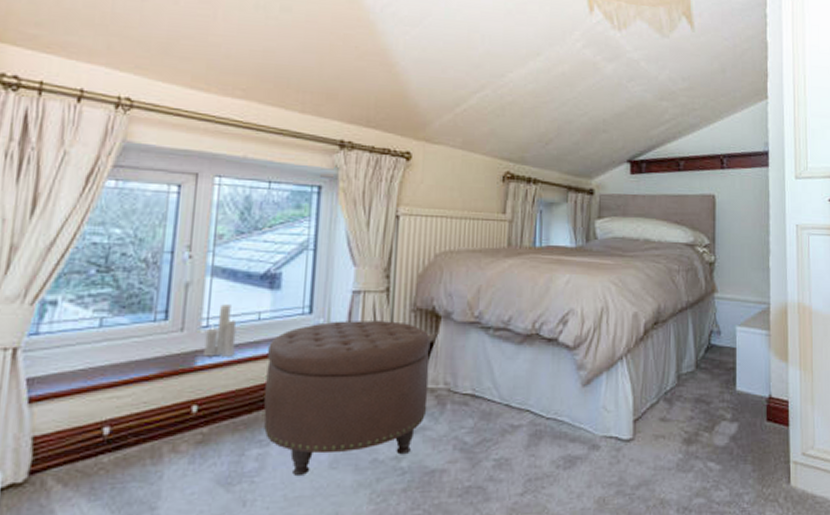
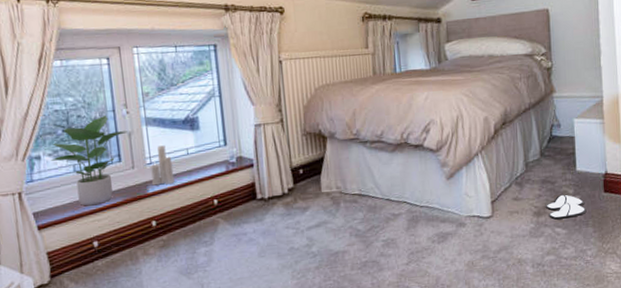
potted plant: none [70,258,185,376] -> present [50,116,128,206]
ottoman: present [264,319,431,475] -> none [198,144,326,264]
slippers: none [697,419,746,451] -> present [545,194,587,220]

